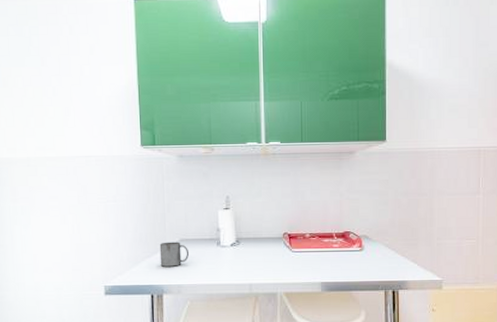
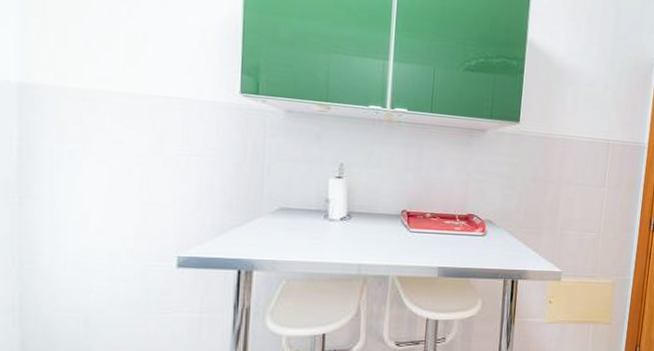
mug: present [159,241,189,267] -> none [252,209,289,239]

